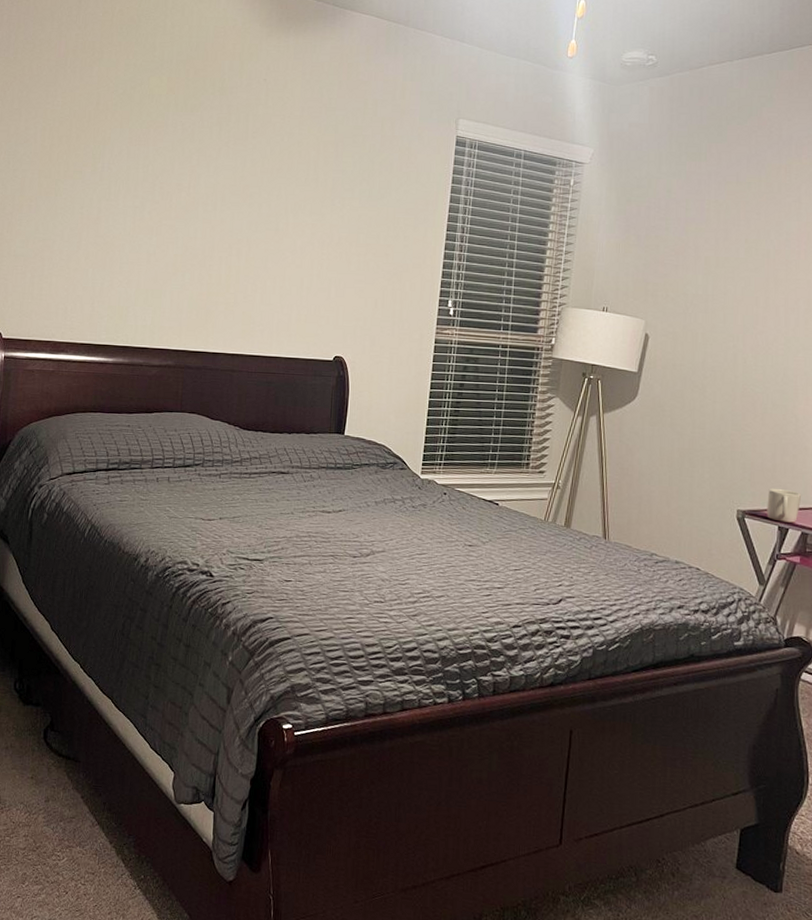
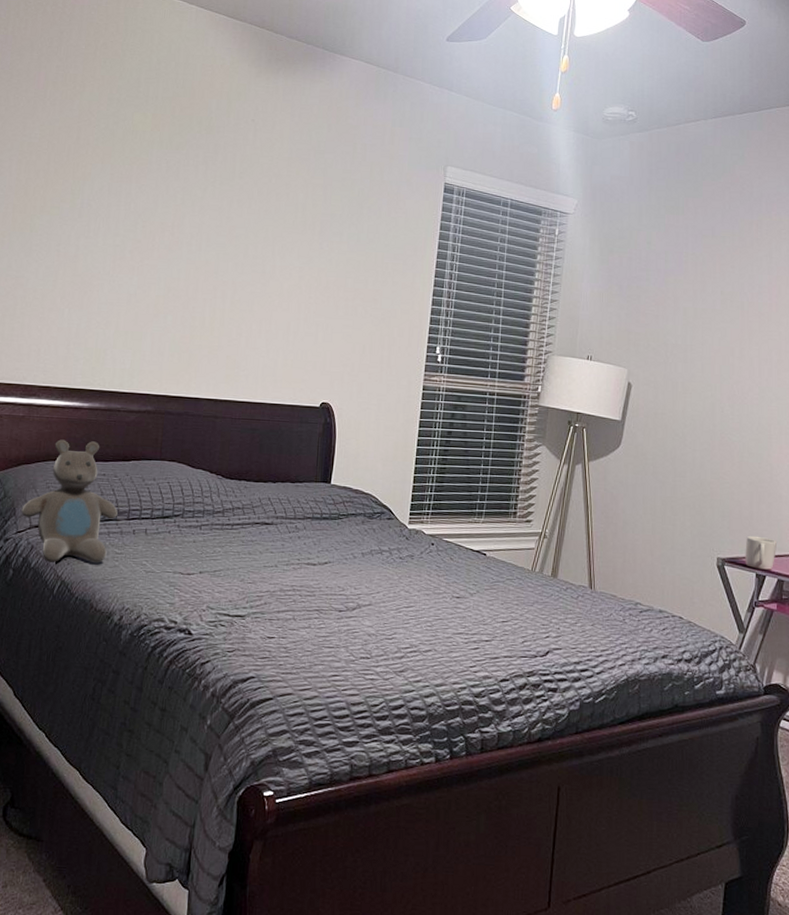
stuffed animal: none [53,393,142,509] -> present [21,439,118,564]

